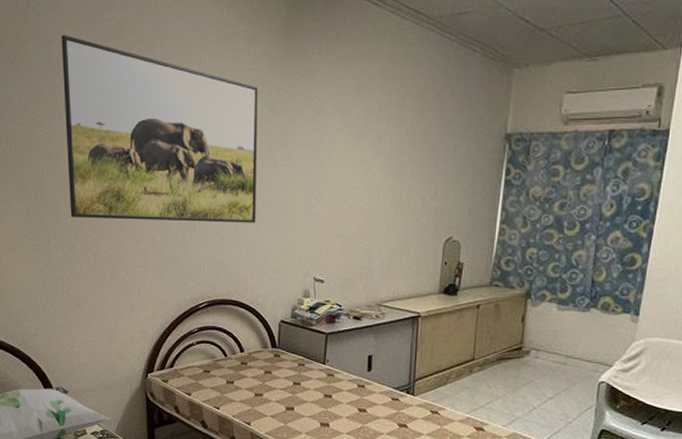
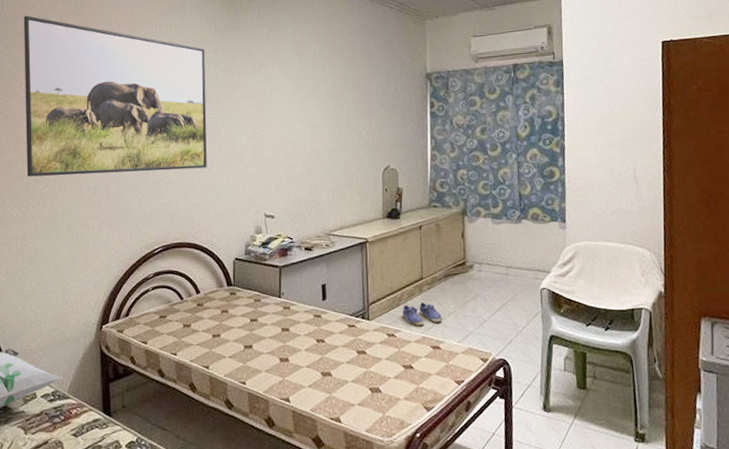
shoe: none [448,383,490,406] -> present [402,302,442,326]

